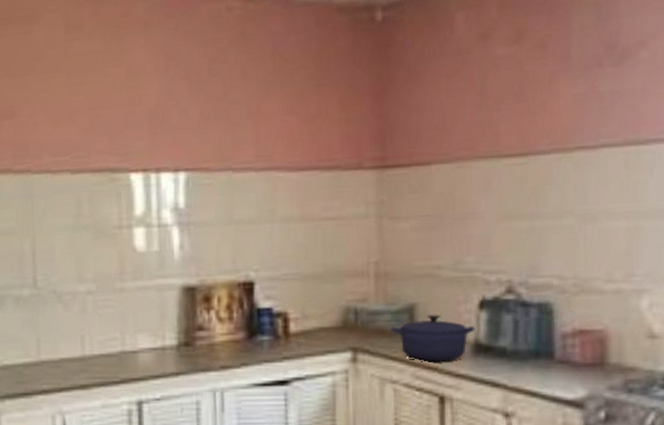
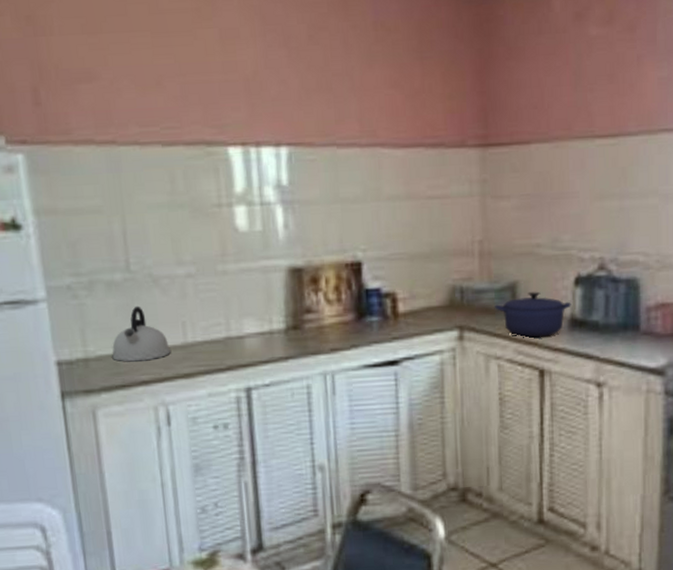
kettle: none [17,319,69,372] -> present [112,306,171,362]

